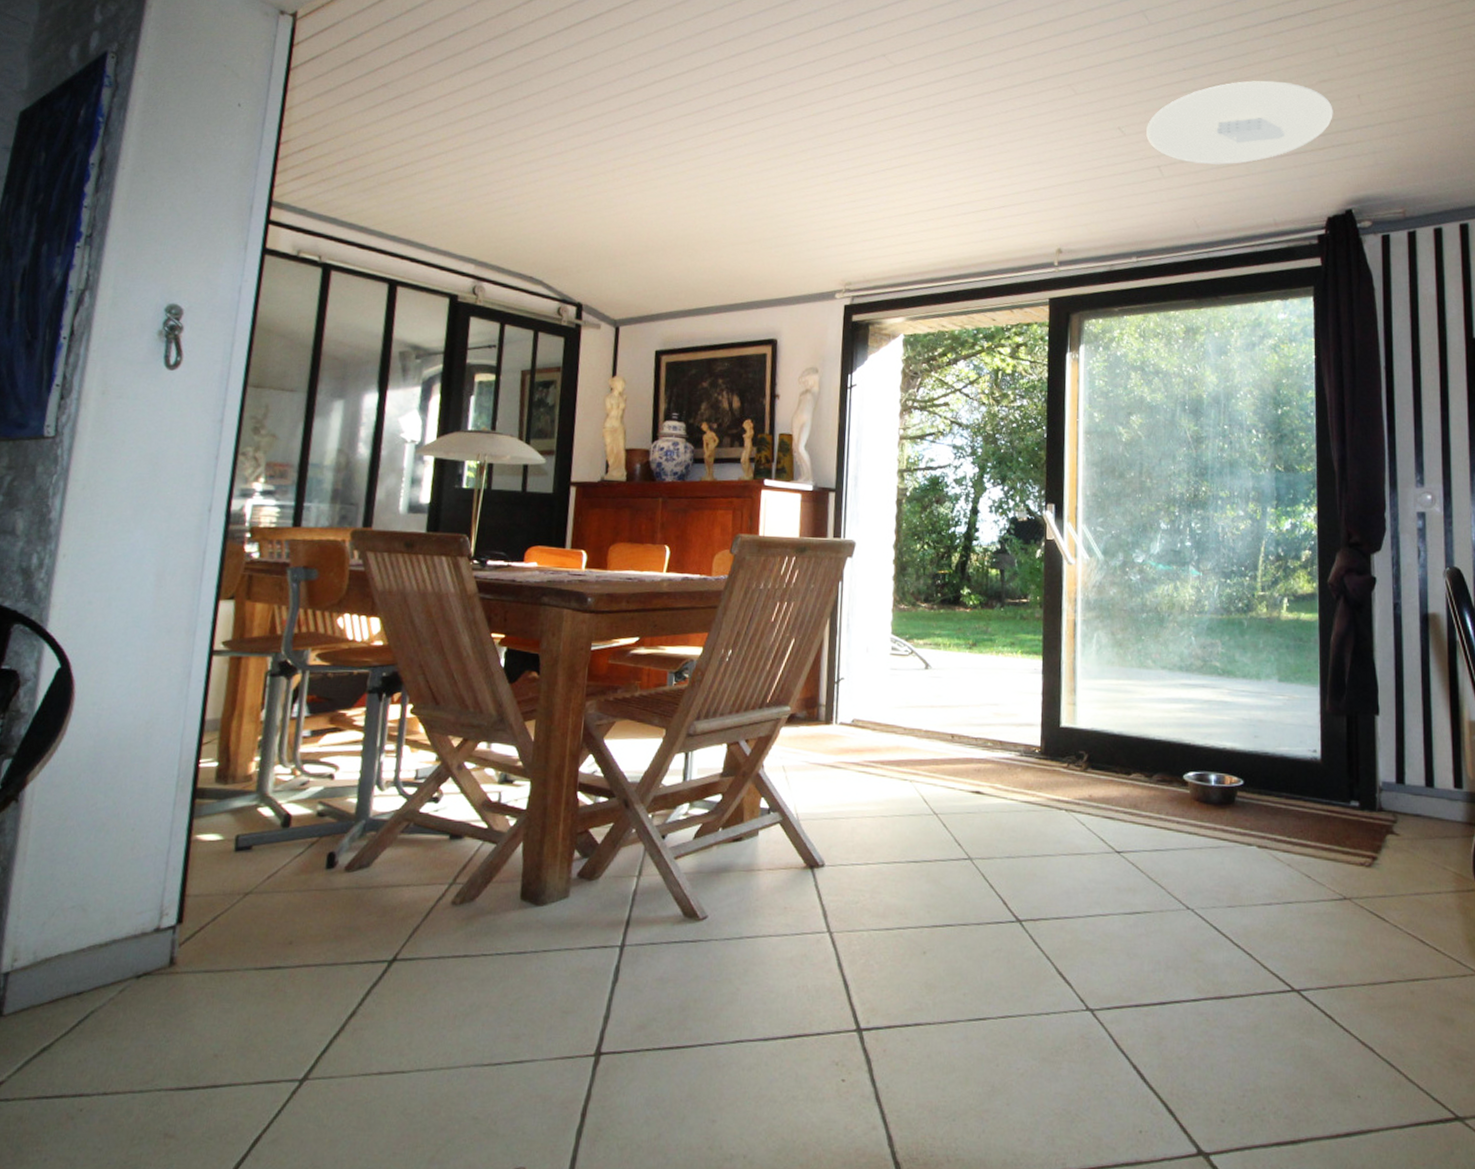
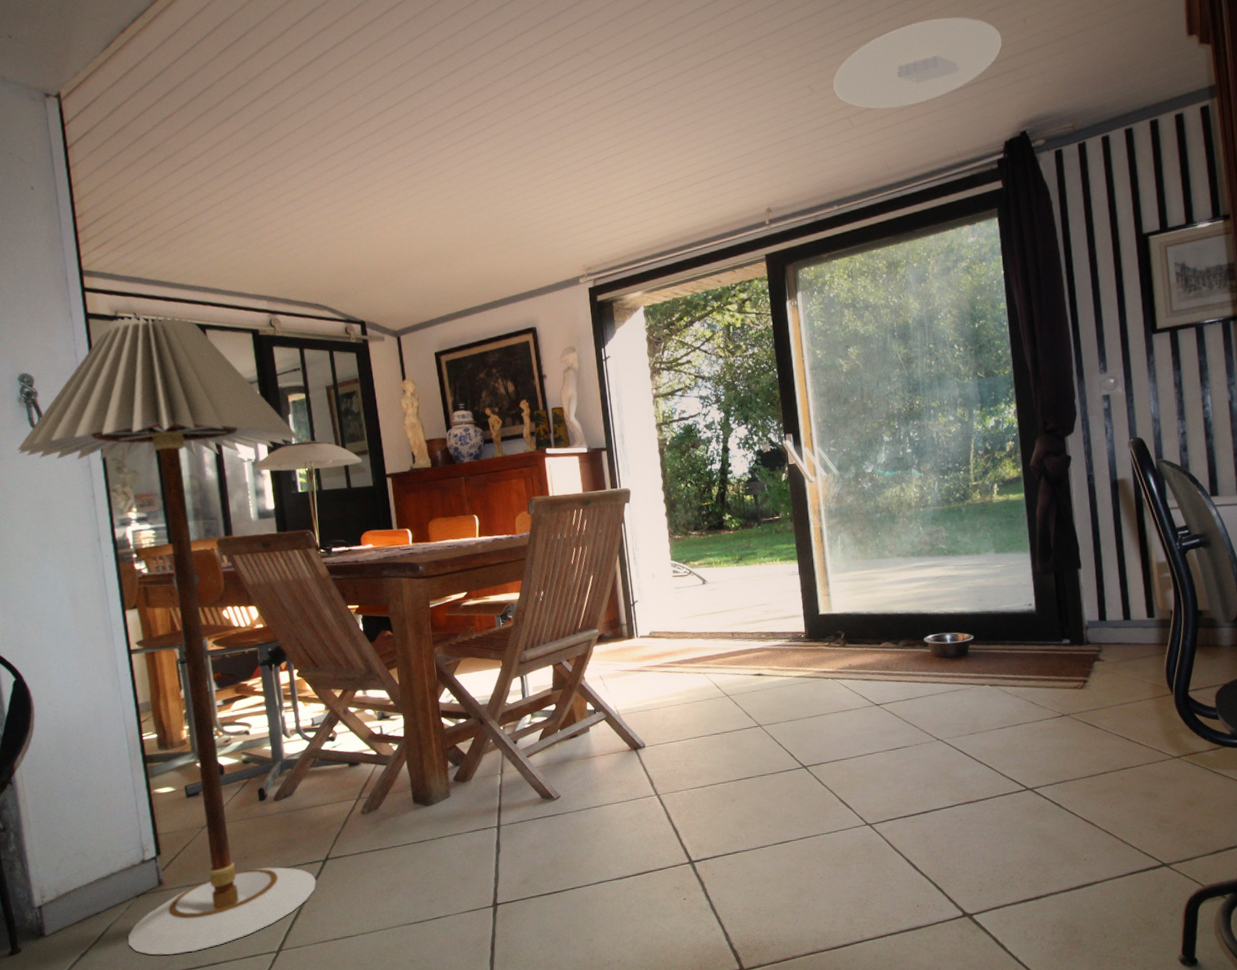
floor lamp: none [108,259,477,1066] -> present [17,316,317,955]

